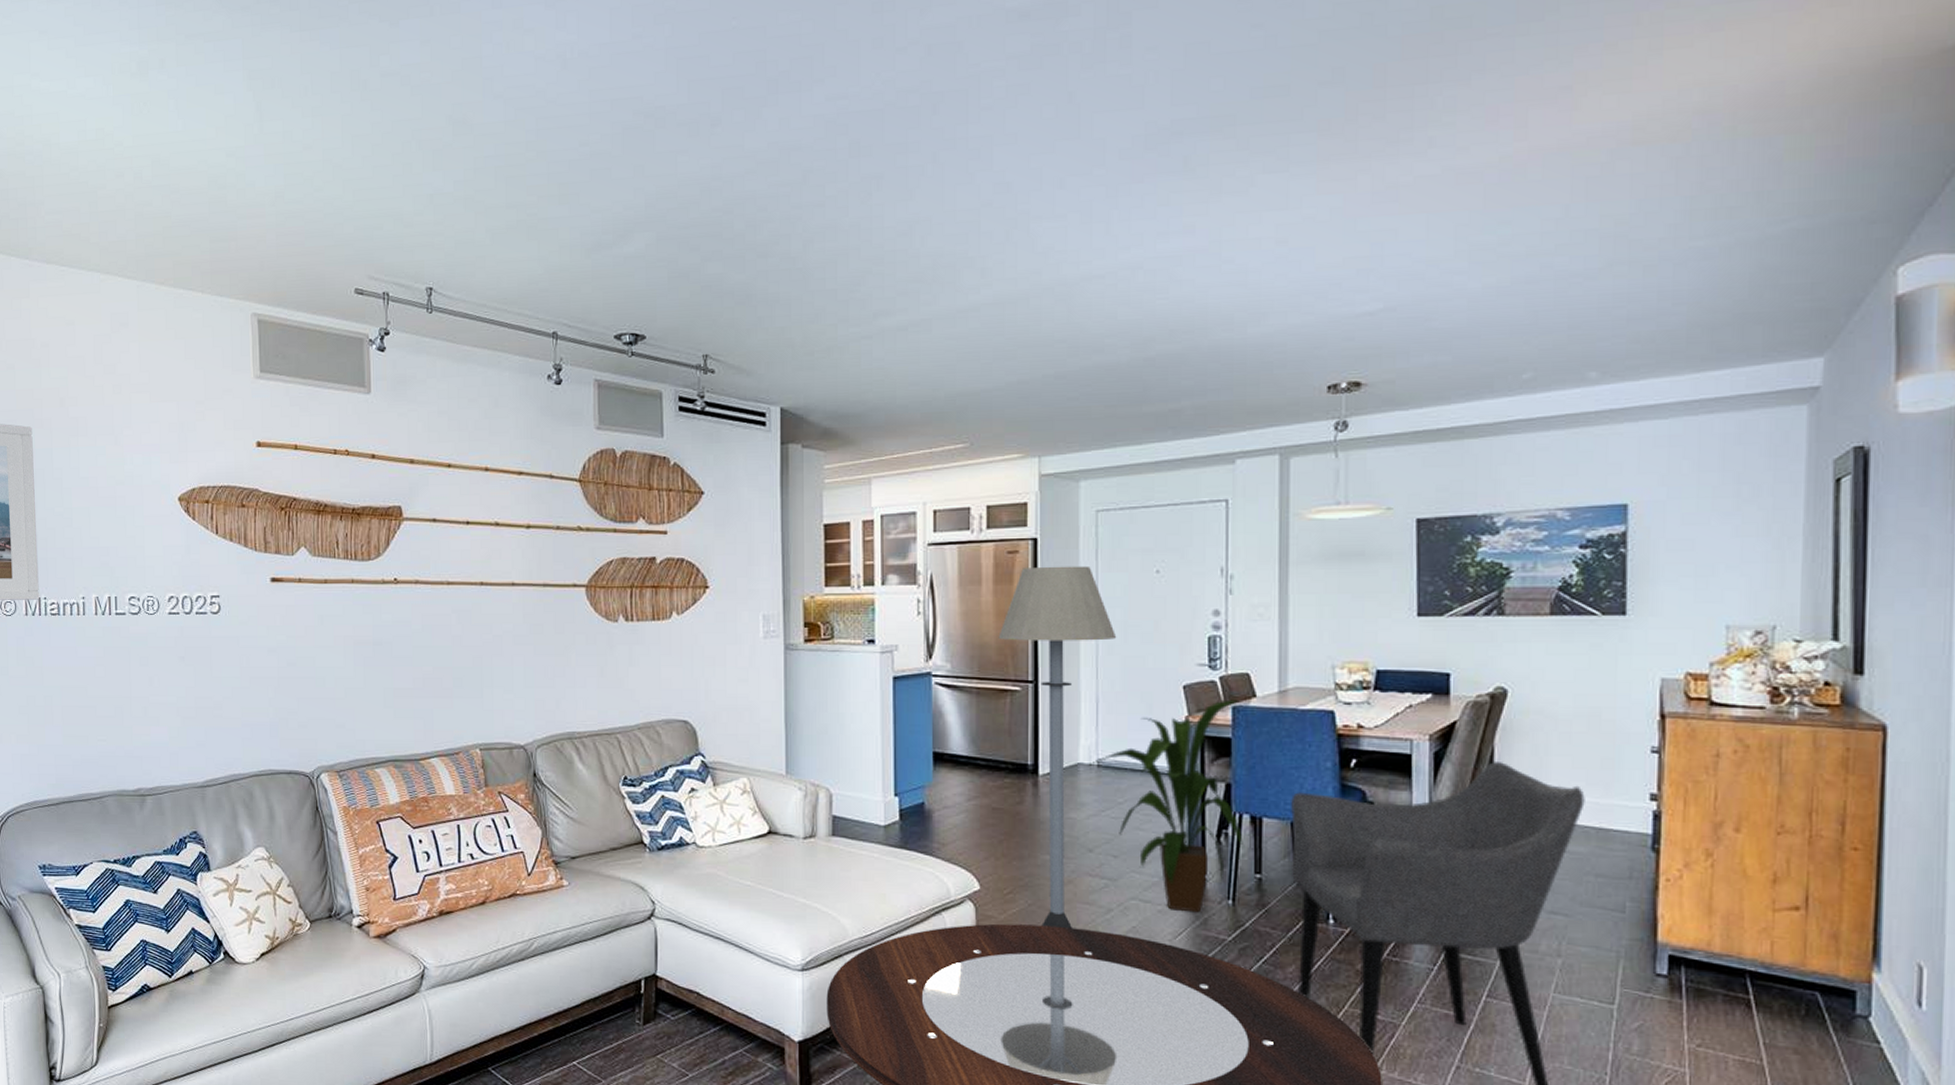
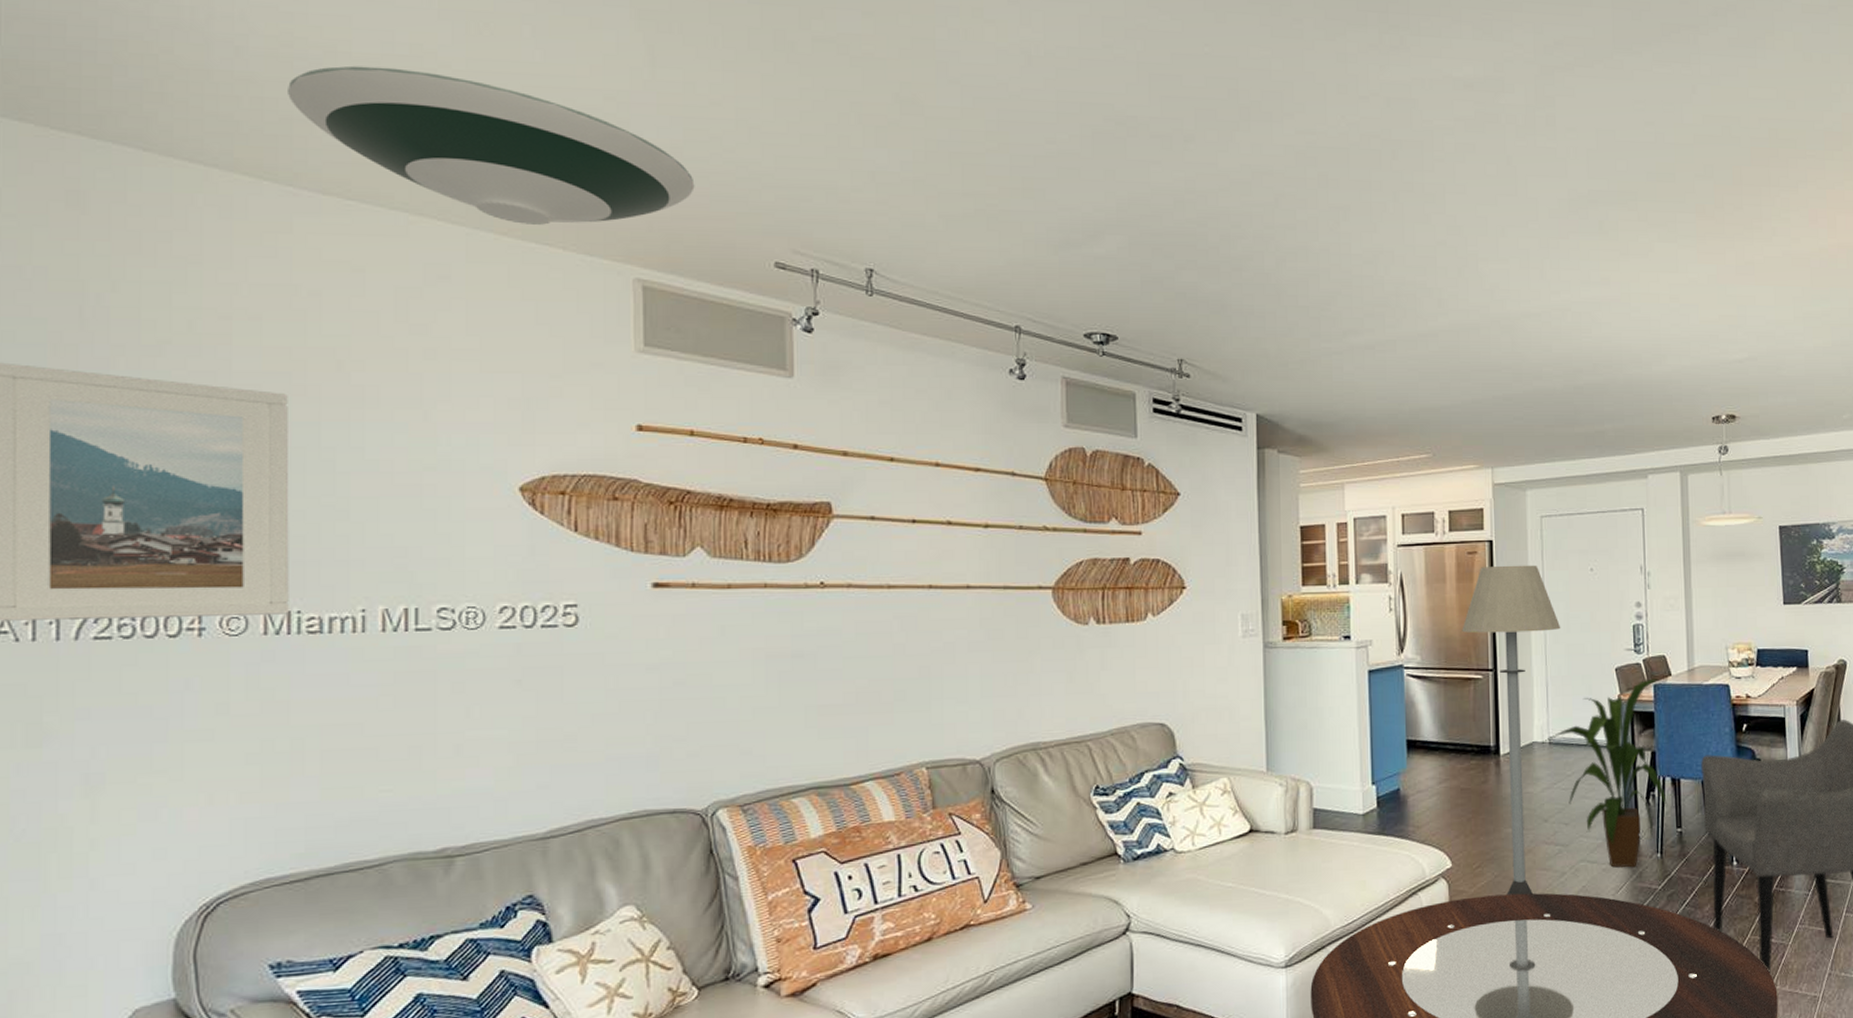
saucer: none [22,151,294,274] -> present [288,65,695,225]

